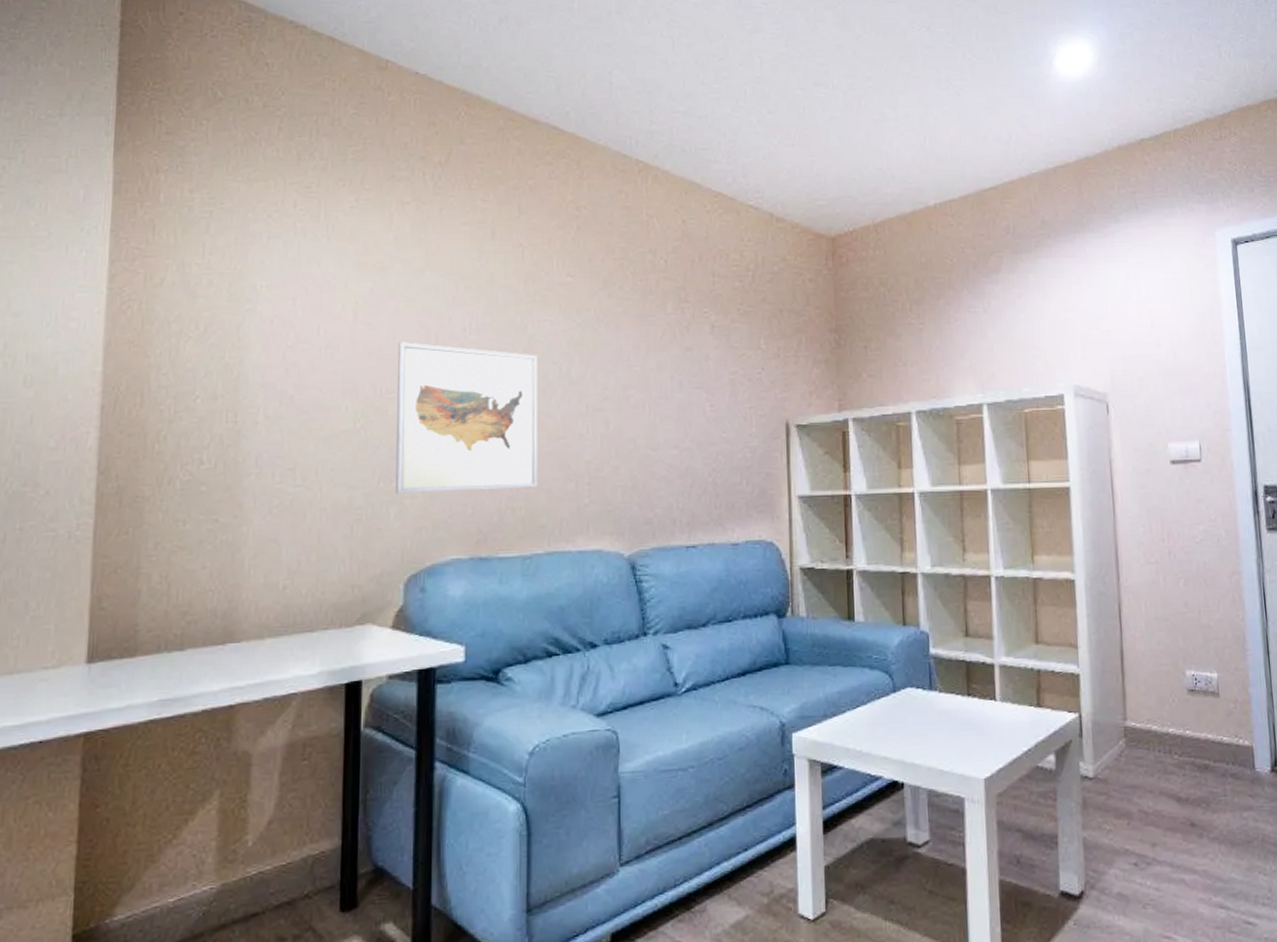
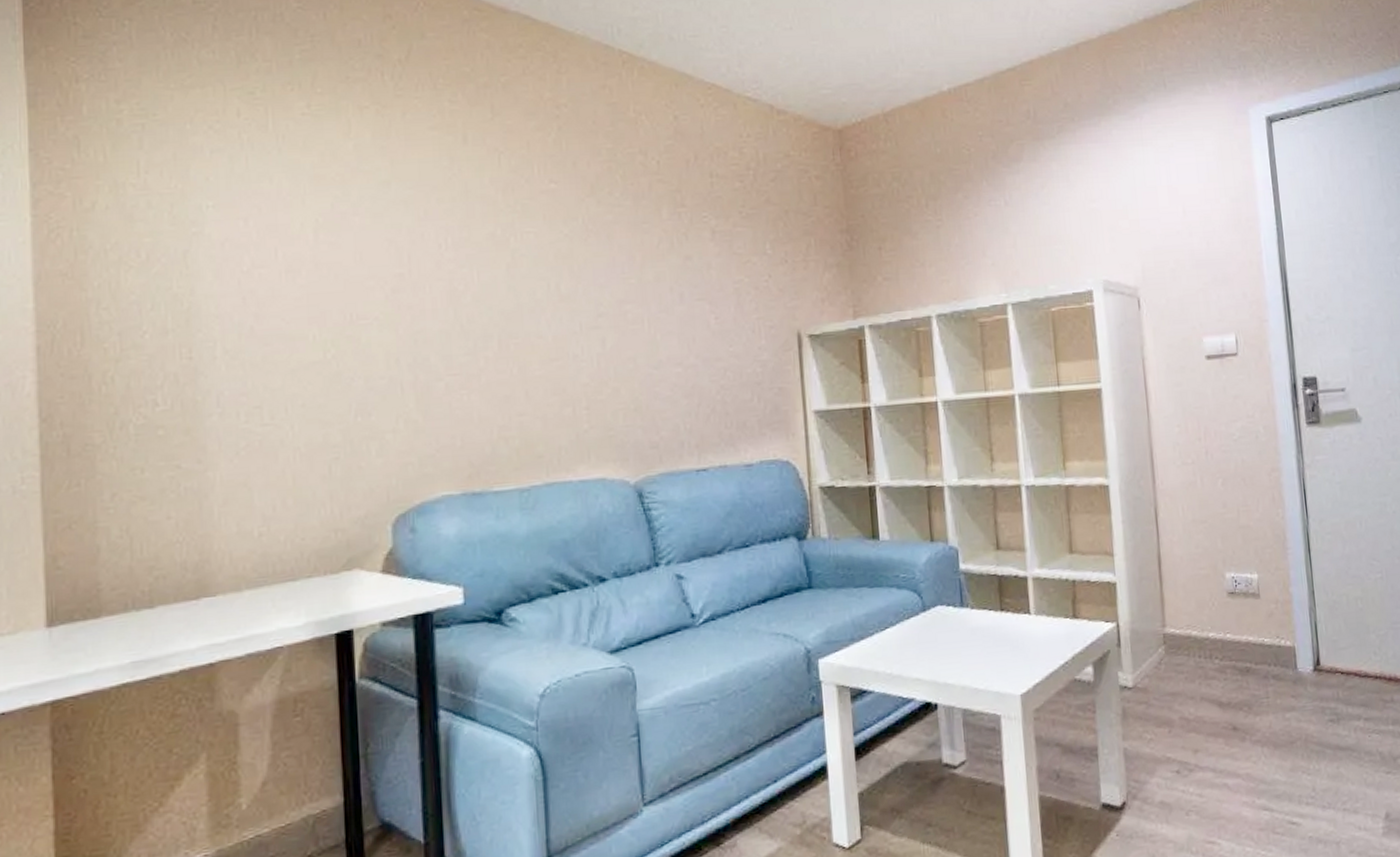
wall art: present [395,342,538,494] -> none [366,262,532,428]

